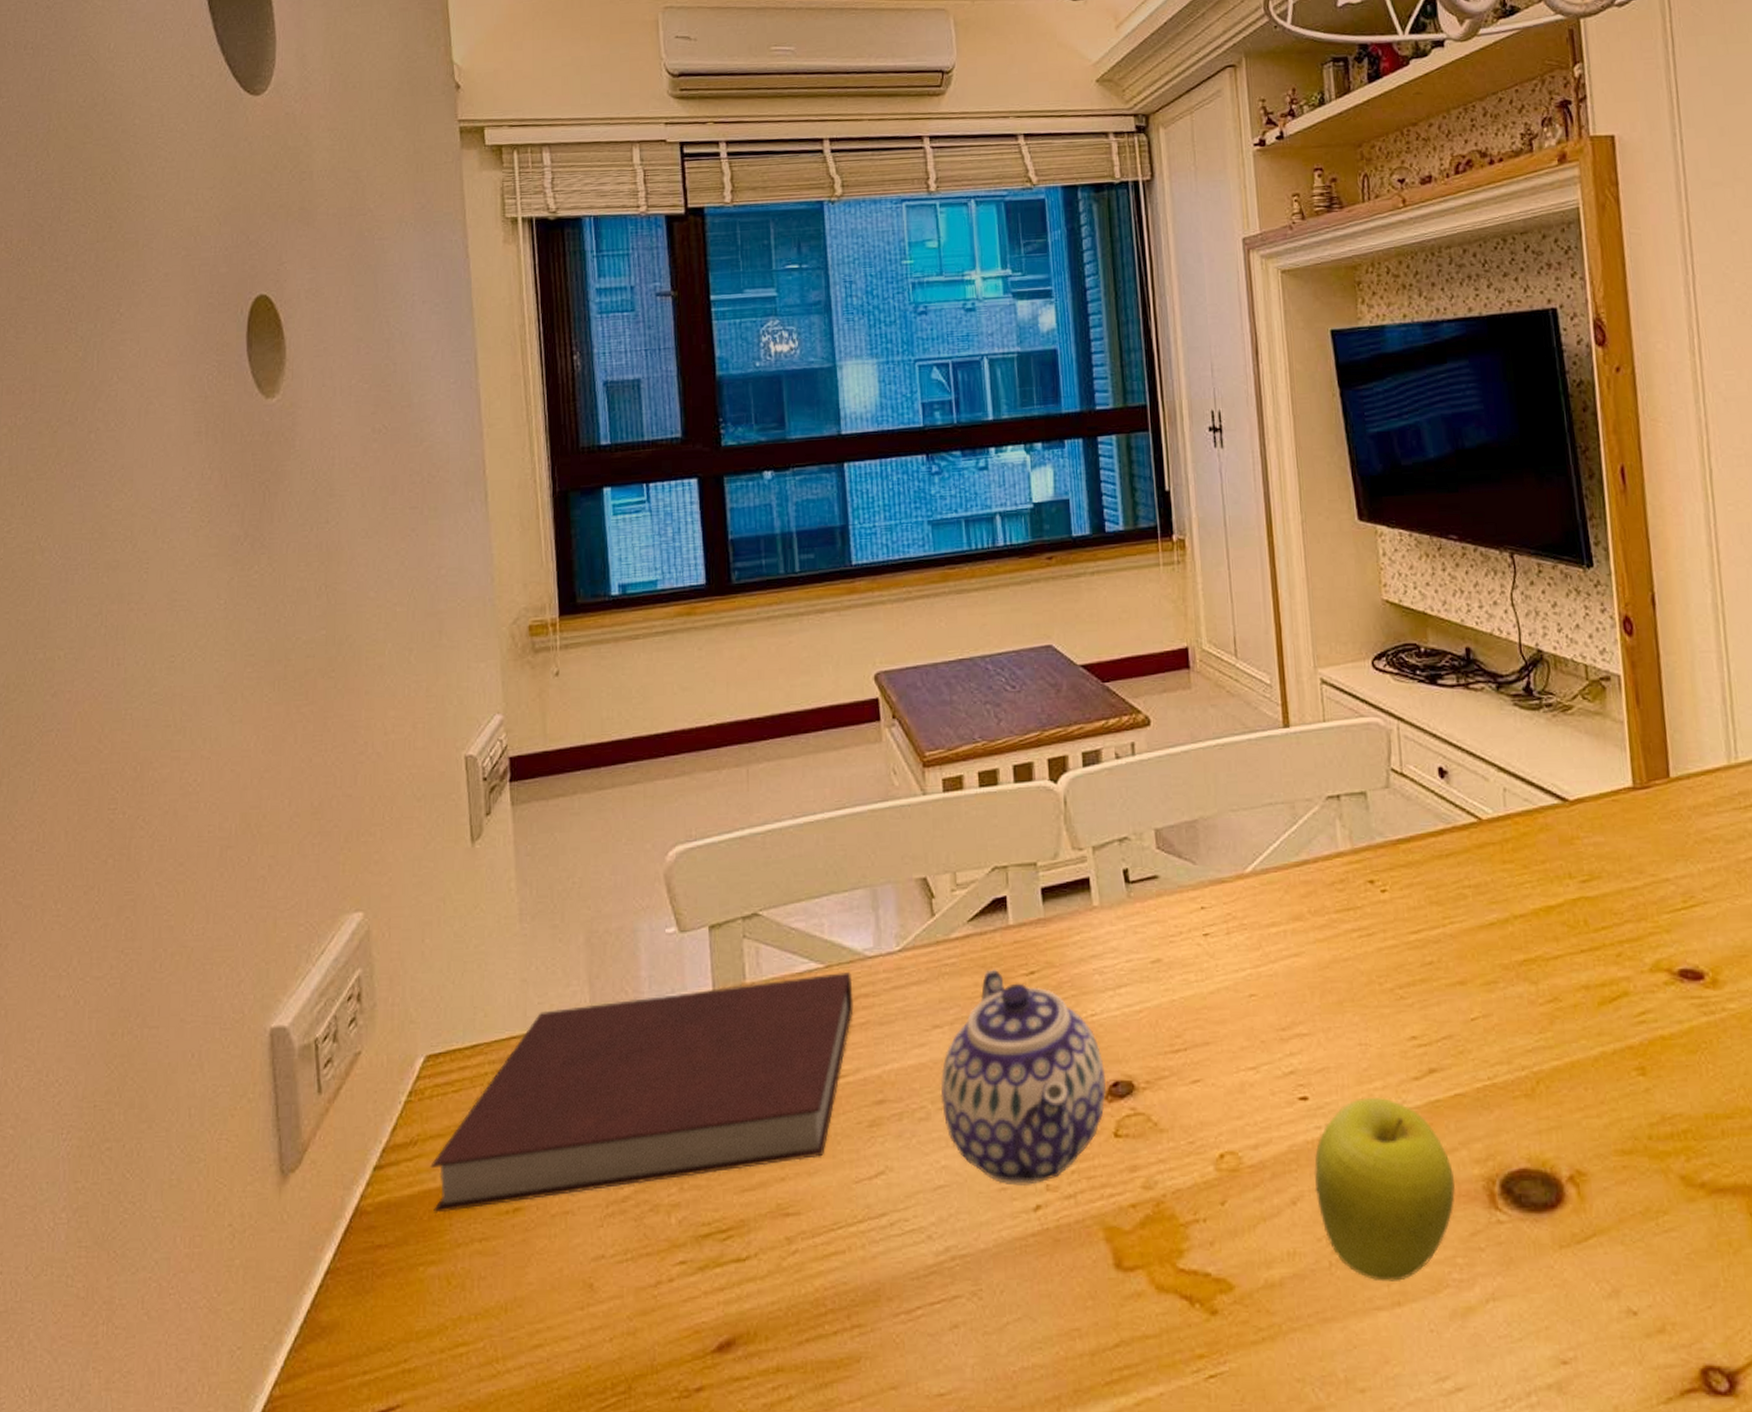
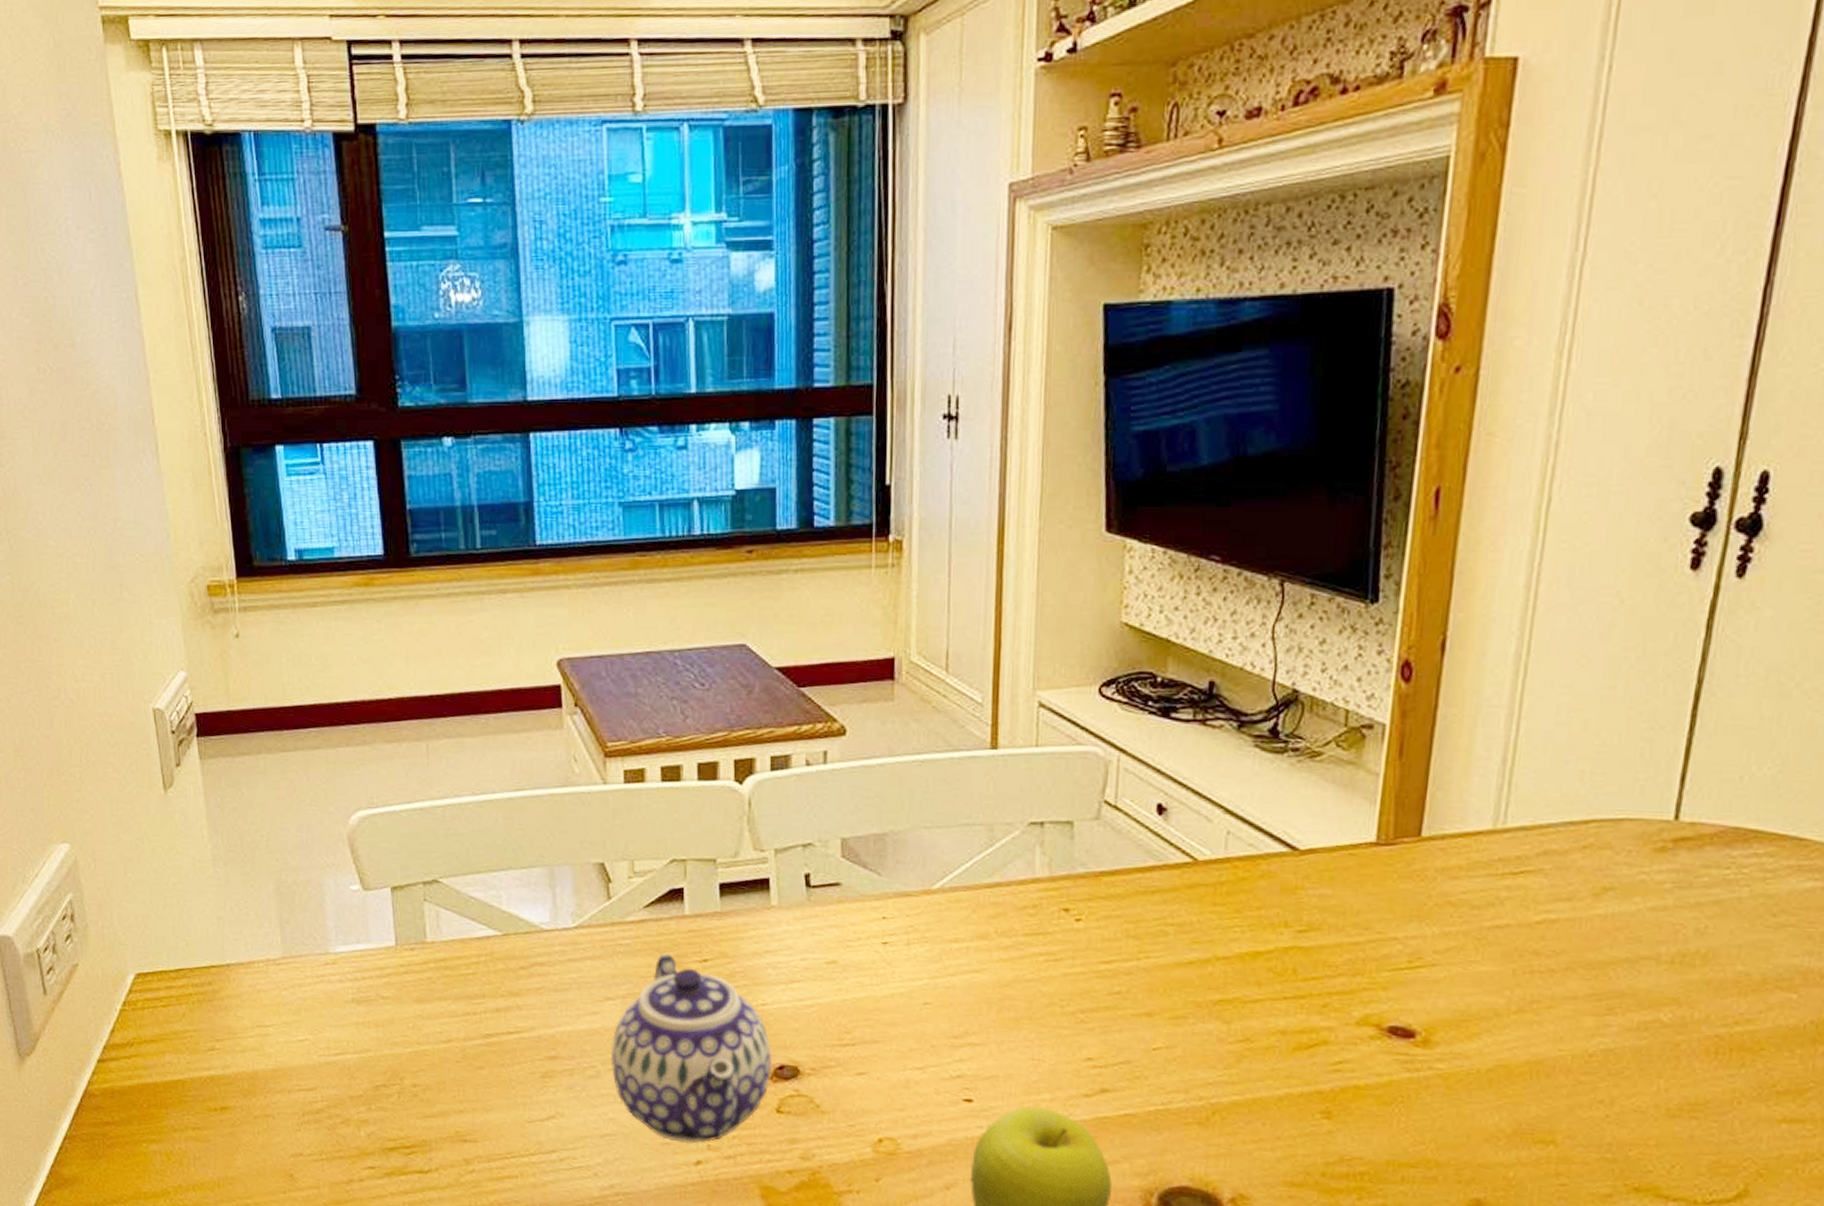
notebook: present [430,971,854,1213] -> none [146,940,529,1104]

